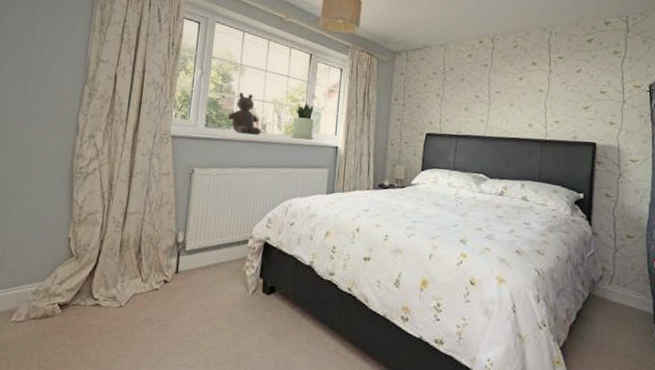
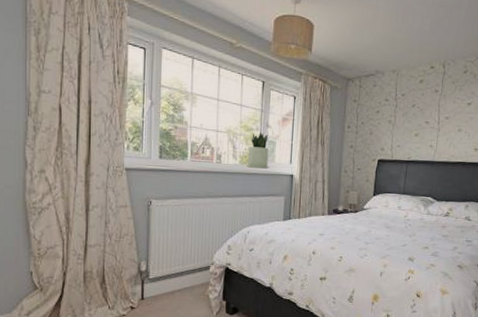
stuffed animal: present [227,92,262,136] -> none [181,122,217,166]

